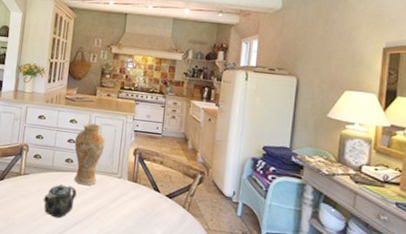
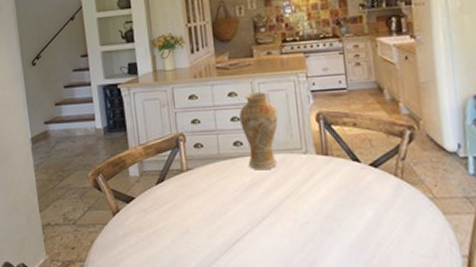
teapot: present [43,184,77,219] -> none [216,174,256,216]

